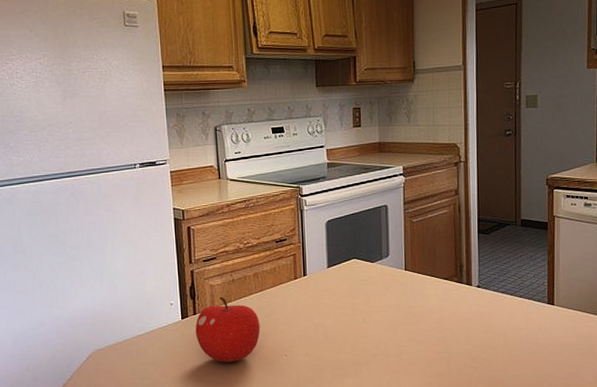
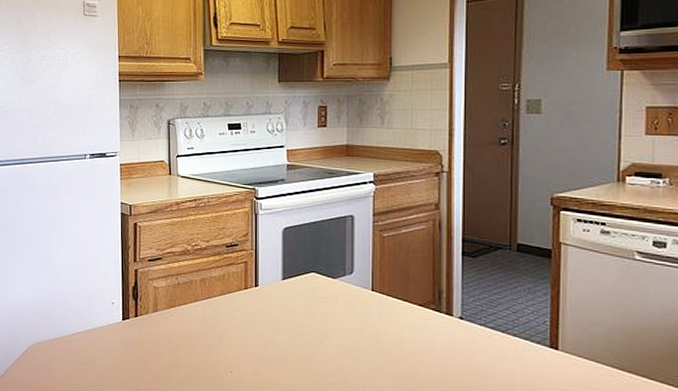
fruit: present [195,297,260,362] -> none [136,301,205,373]

